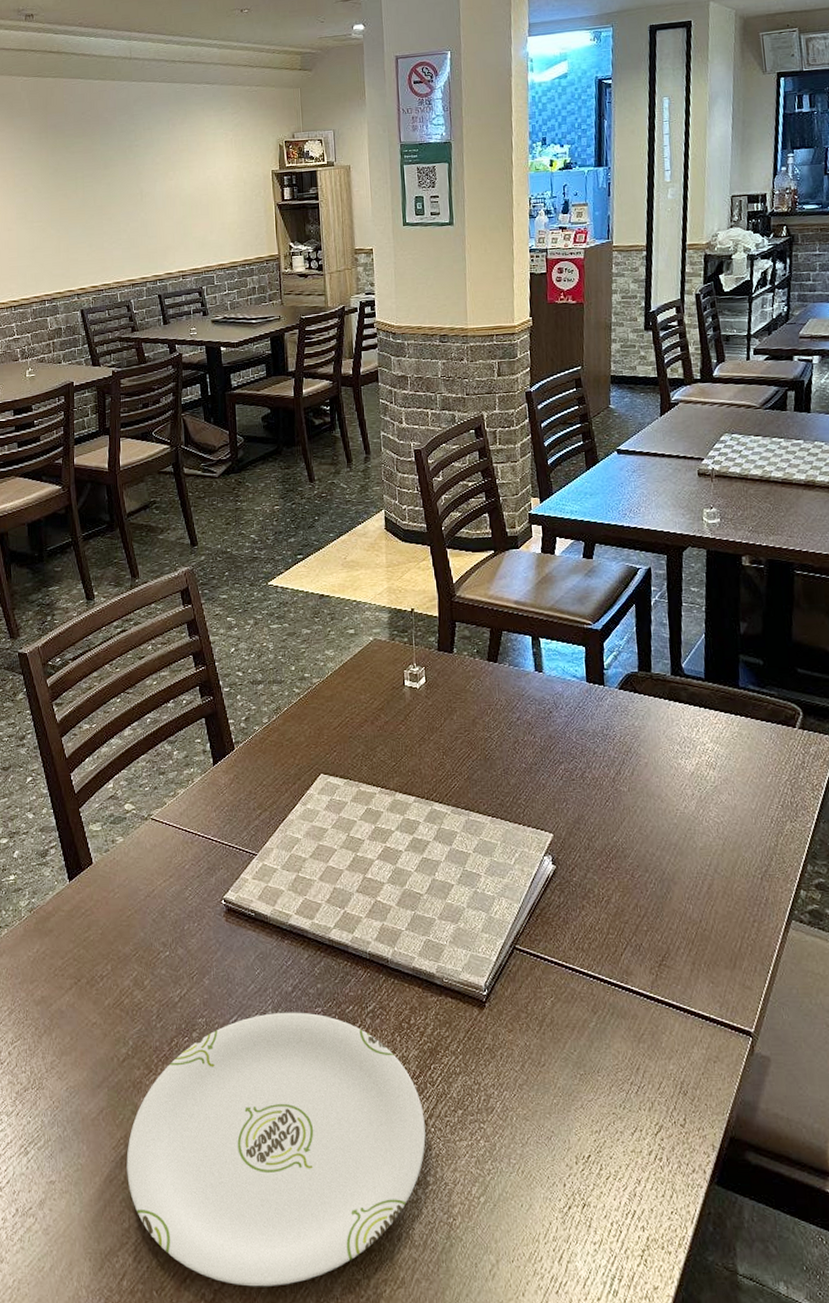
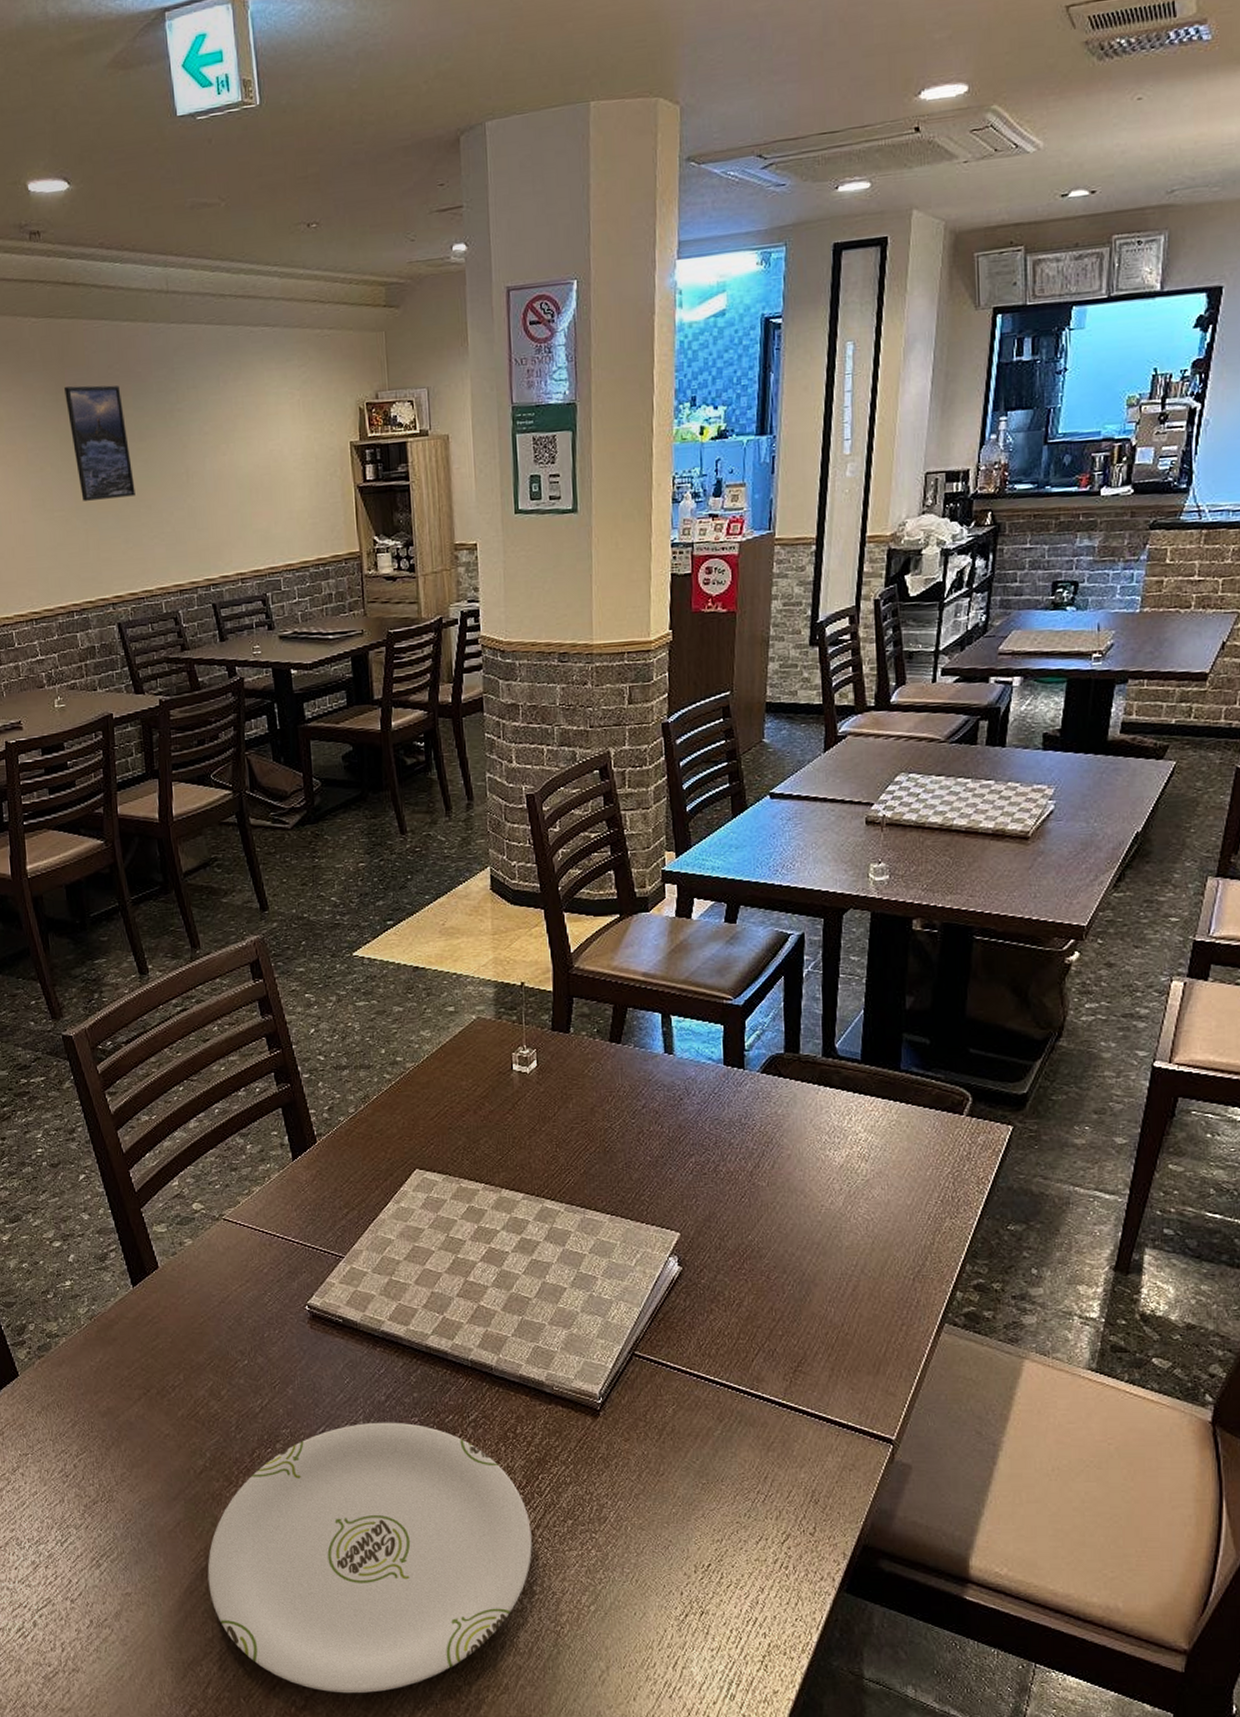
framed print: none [47,127,99,215] -> present [64,385,135,501]

